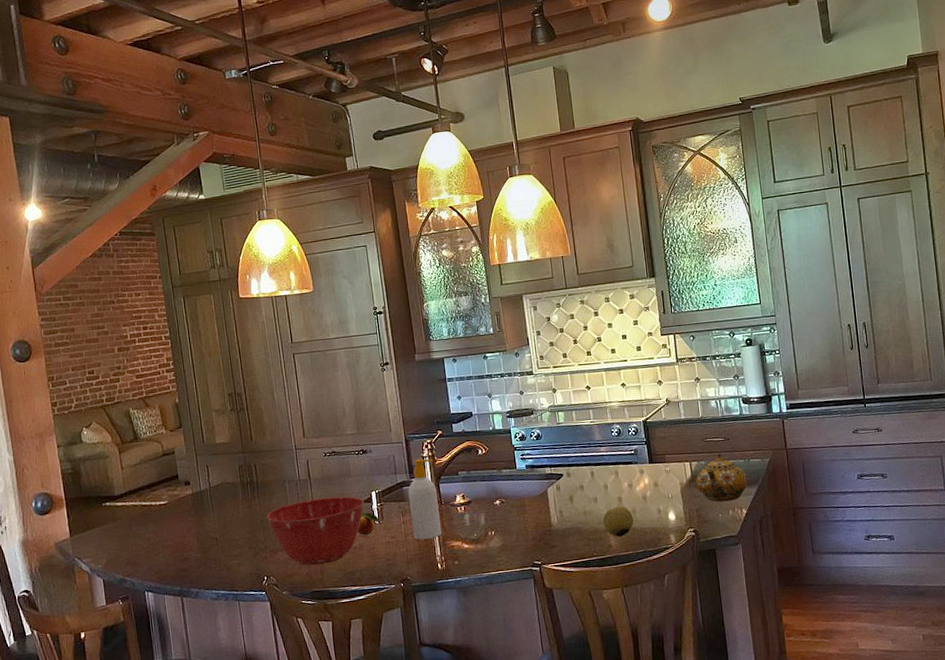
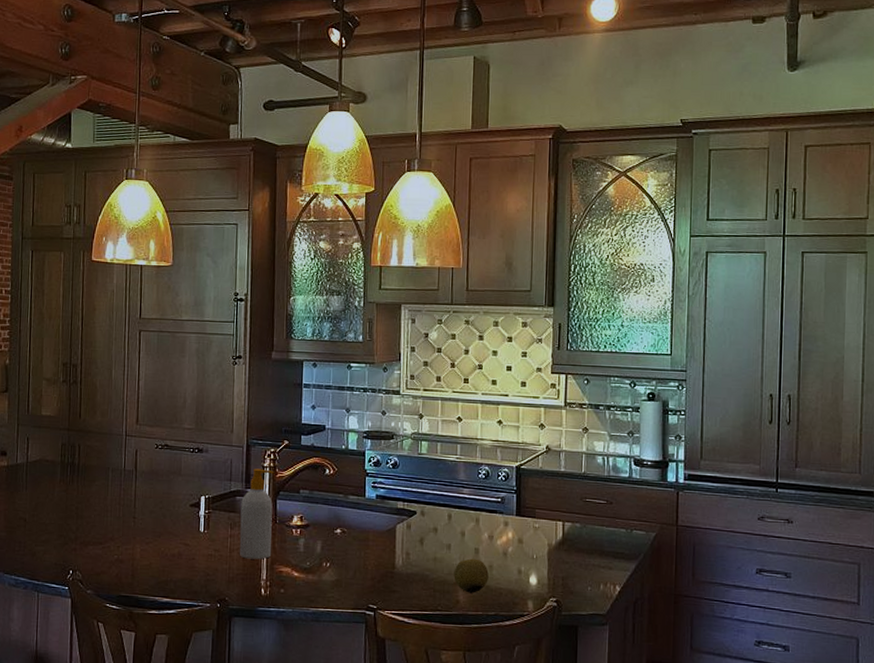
mixing bowl: present [266,496,364,566] -> none [82,493,191,568]
fruit: present [357,508,382,535] -> none [179,513,207,542]
teapot: present [696,453,748,502] -> none [567,517,627,574]

